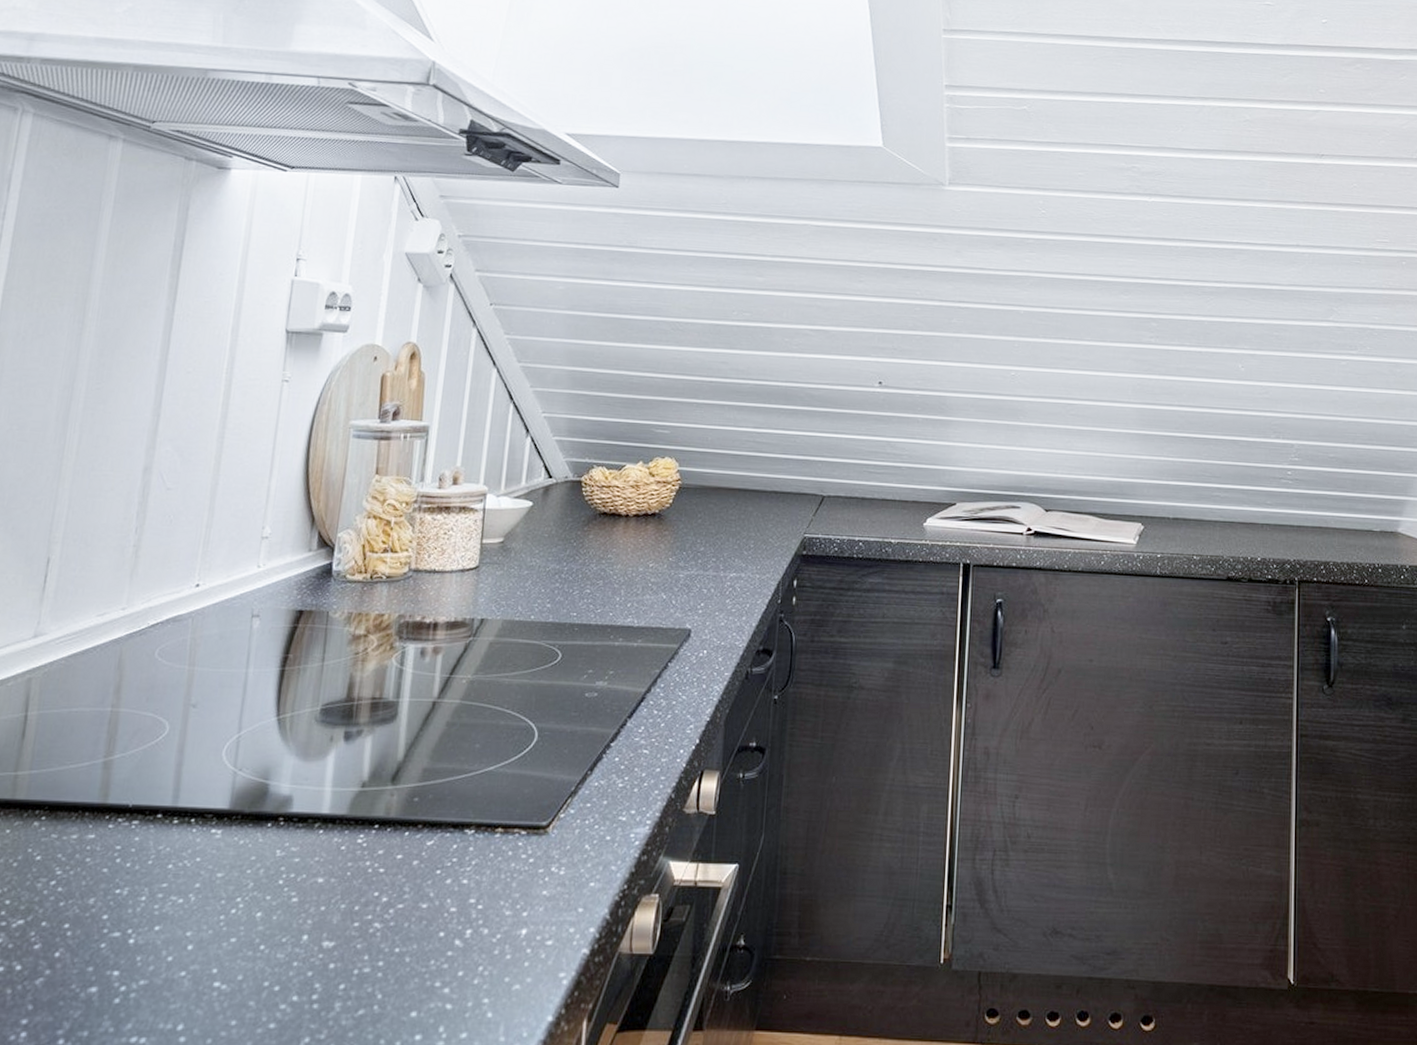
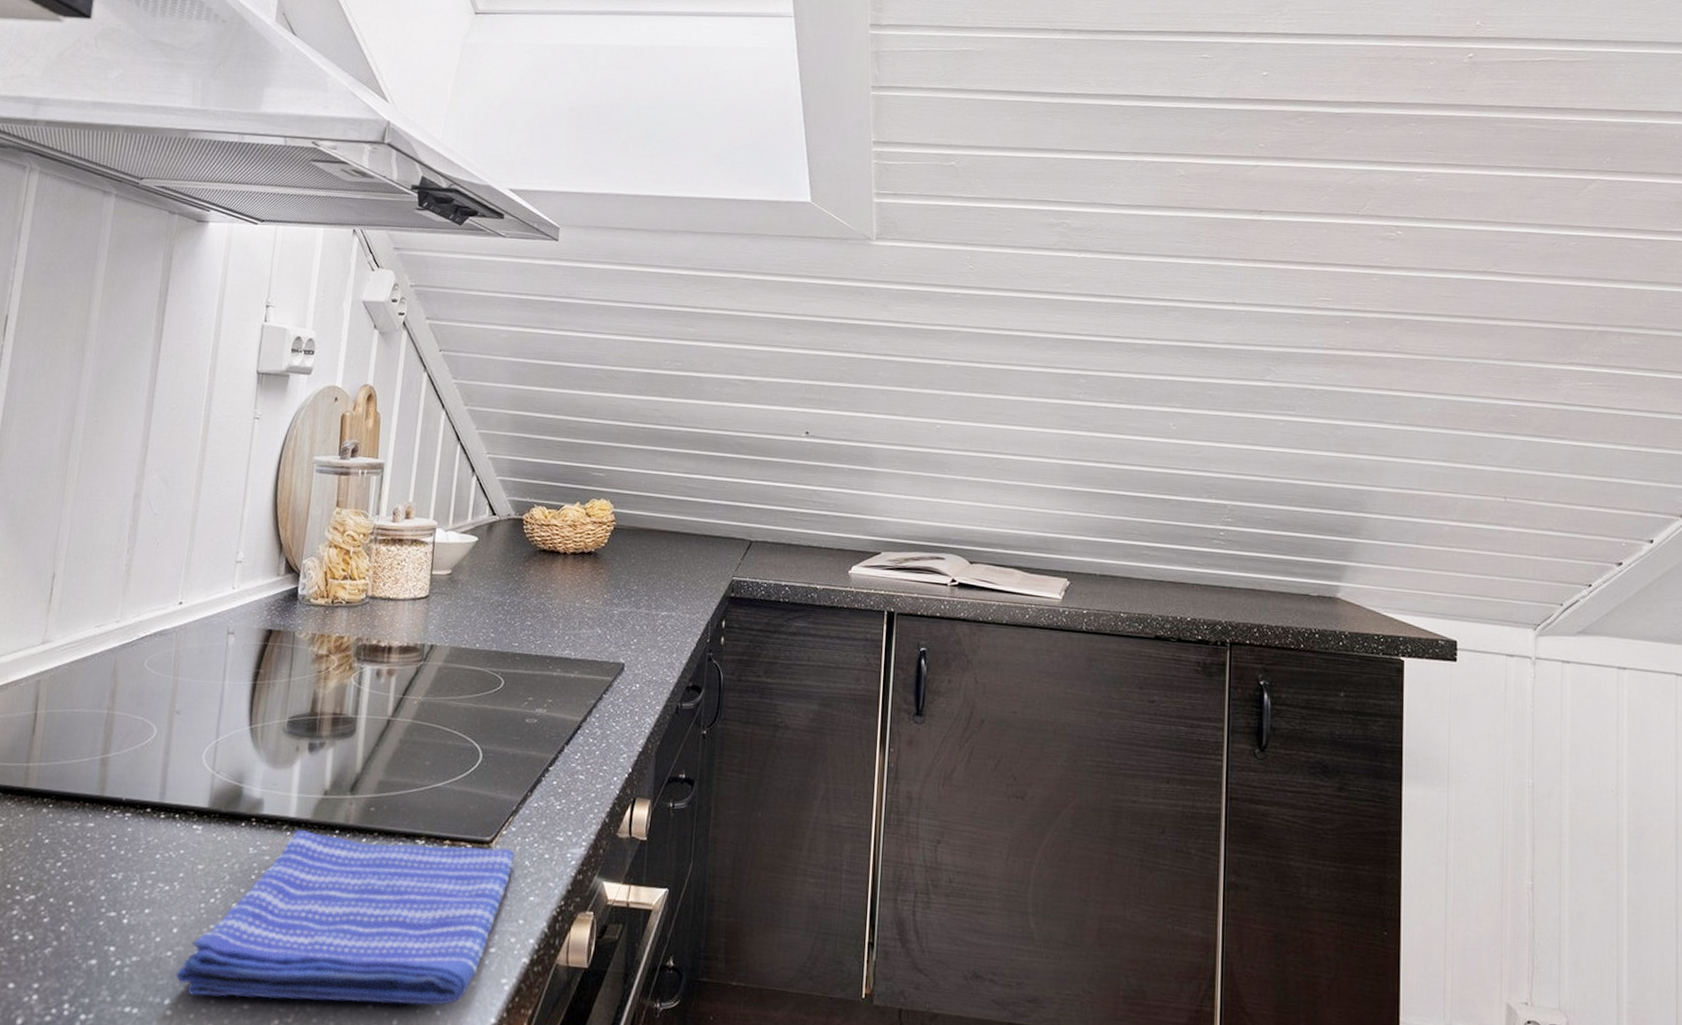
dish towel: none [190,827,574,1018] -> present [175,830,515,1006]

